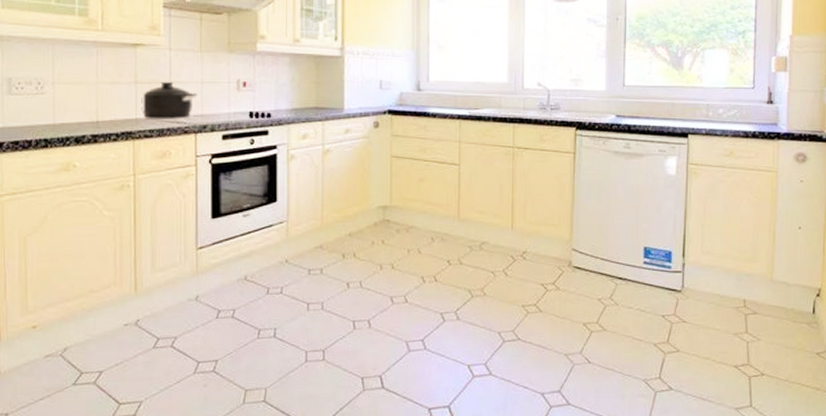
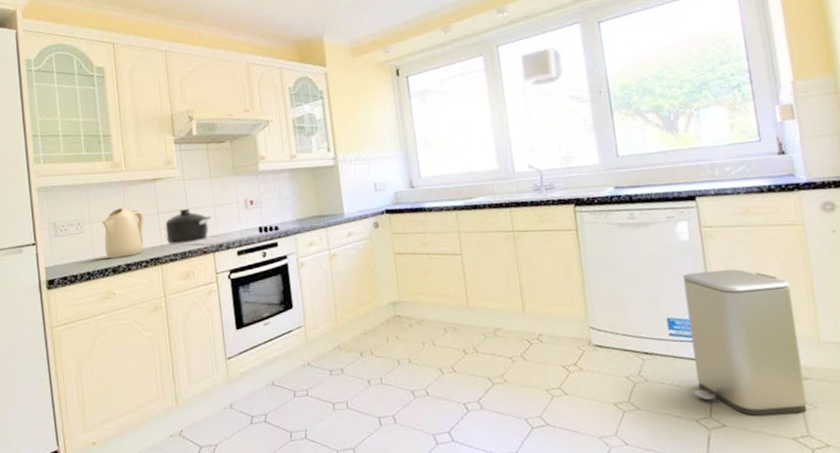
kettle: none [67,71,118,127] -> present [101,207,144,259]
pedal bin: none [656,206,756,344] -> present [682,269,808,416]

